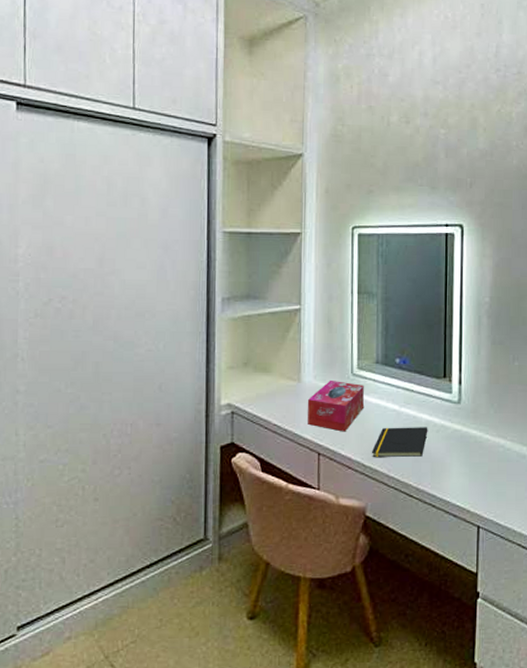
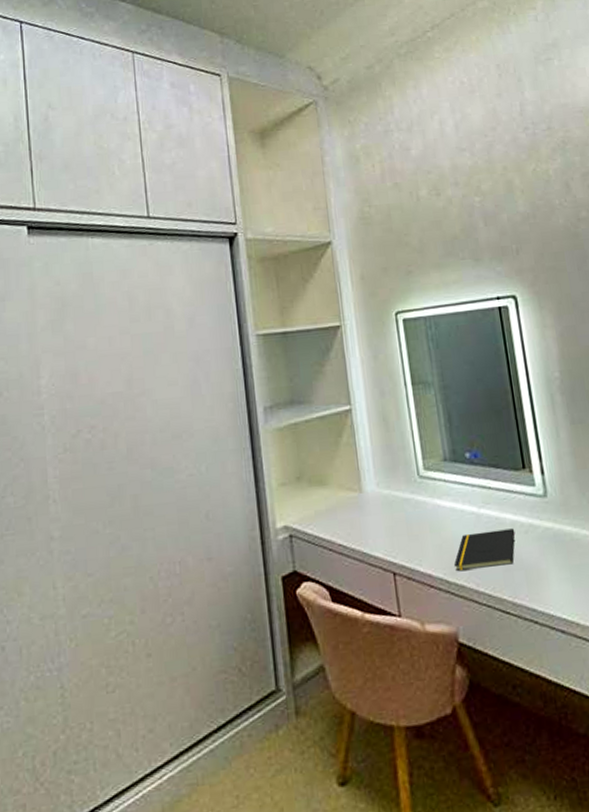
tissue box: present [307,381,364,432] -> none [372,486,437,545]

